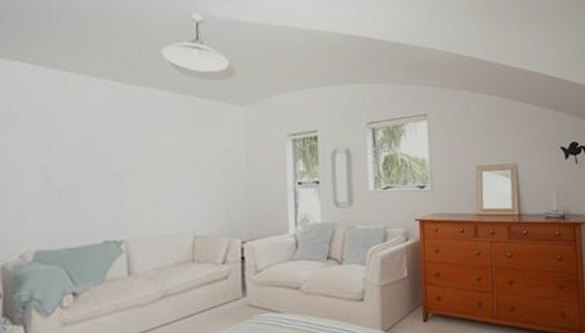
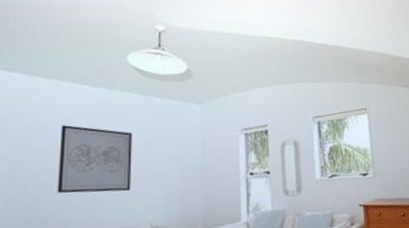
wall art: none [93,126,172,200] -> present [57,125,133,194]

